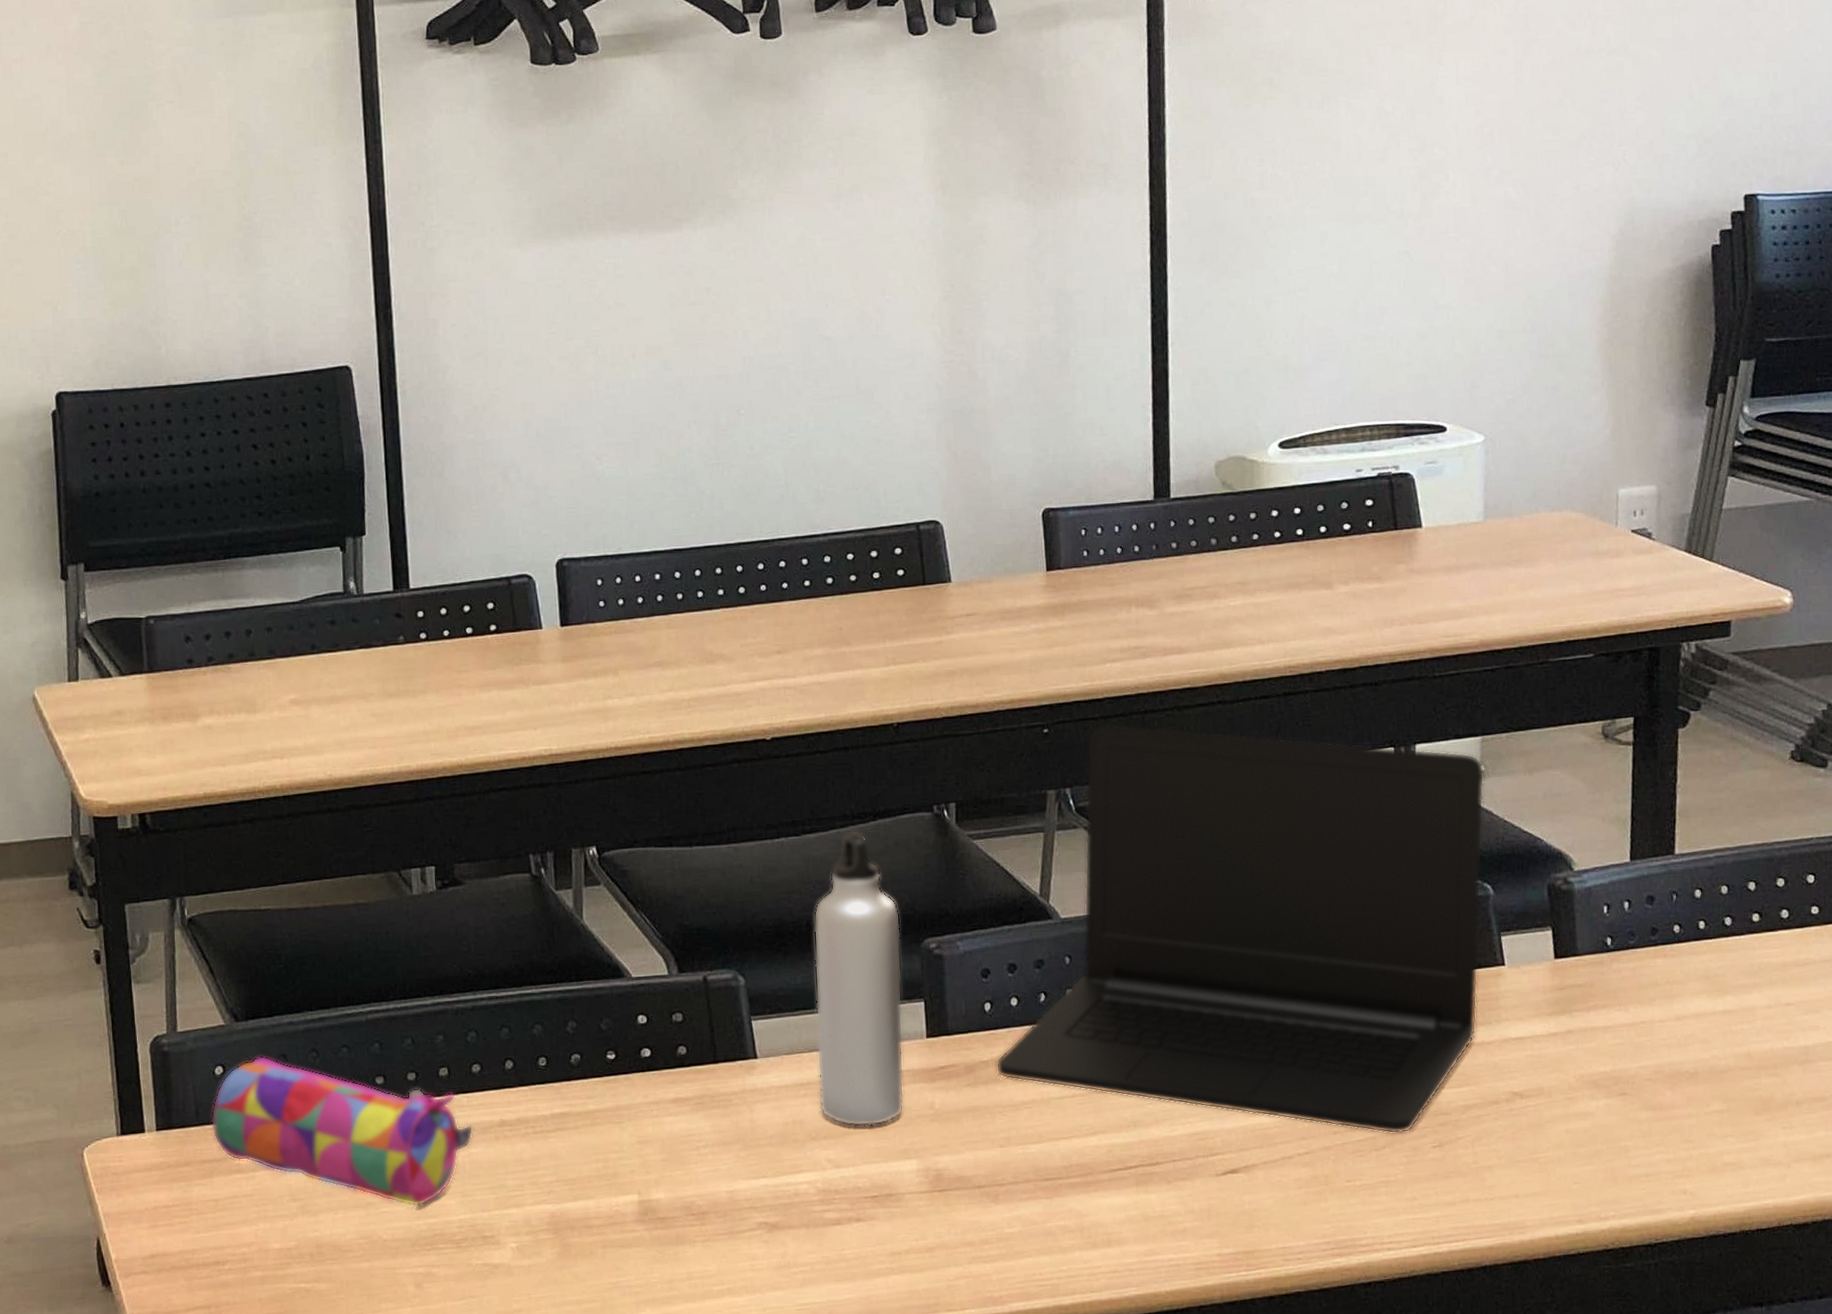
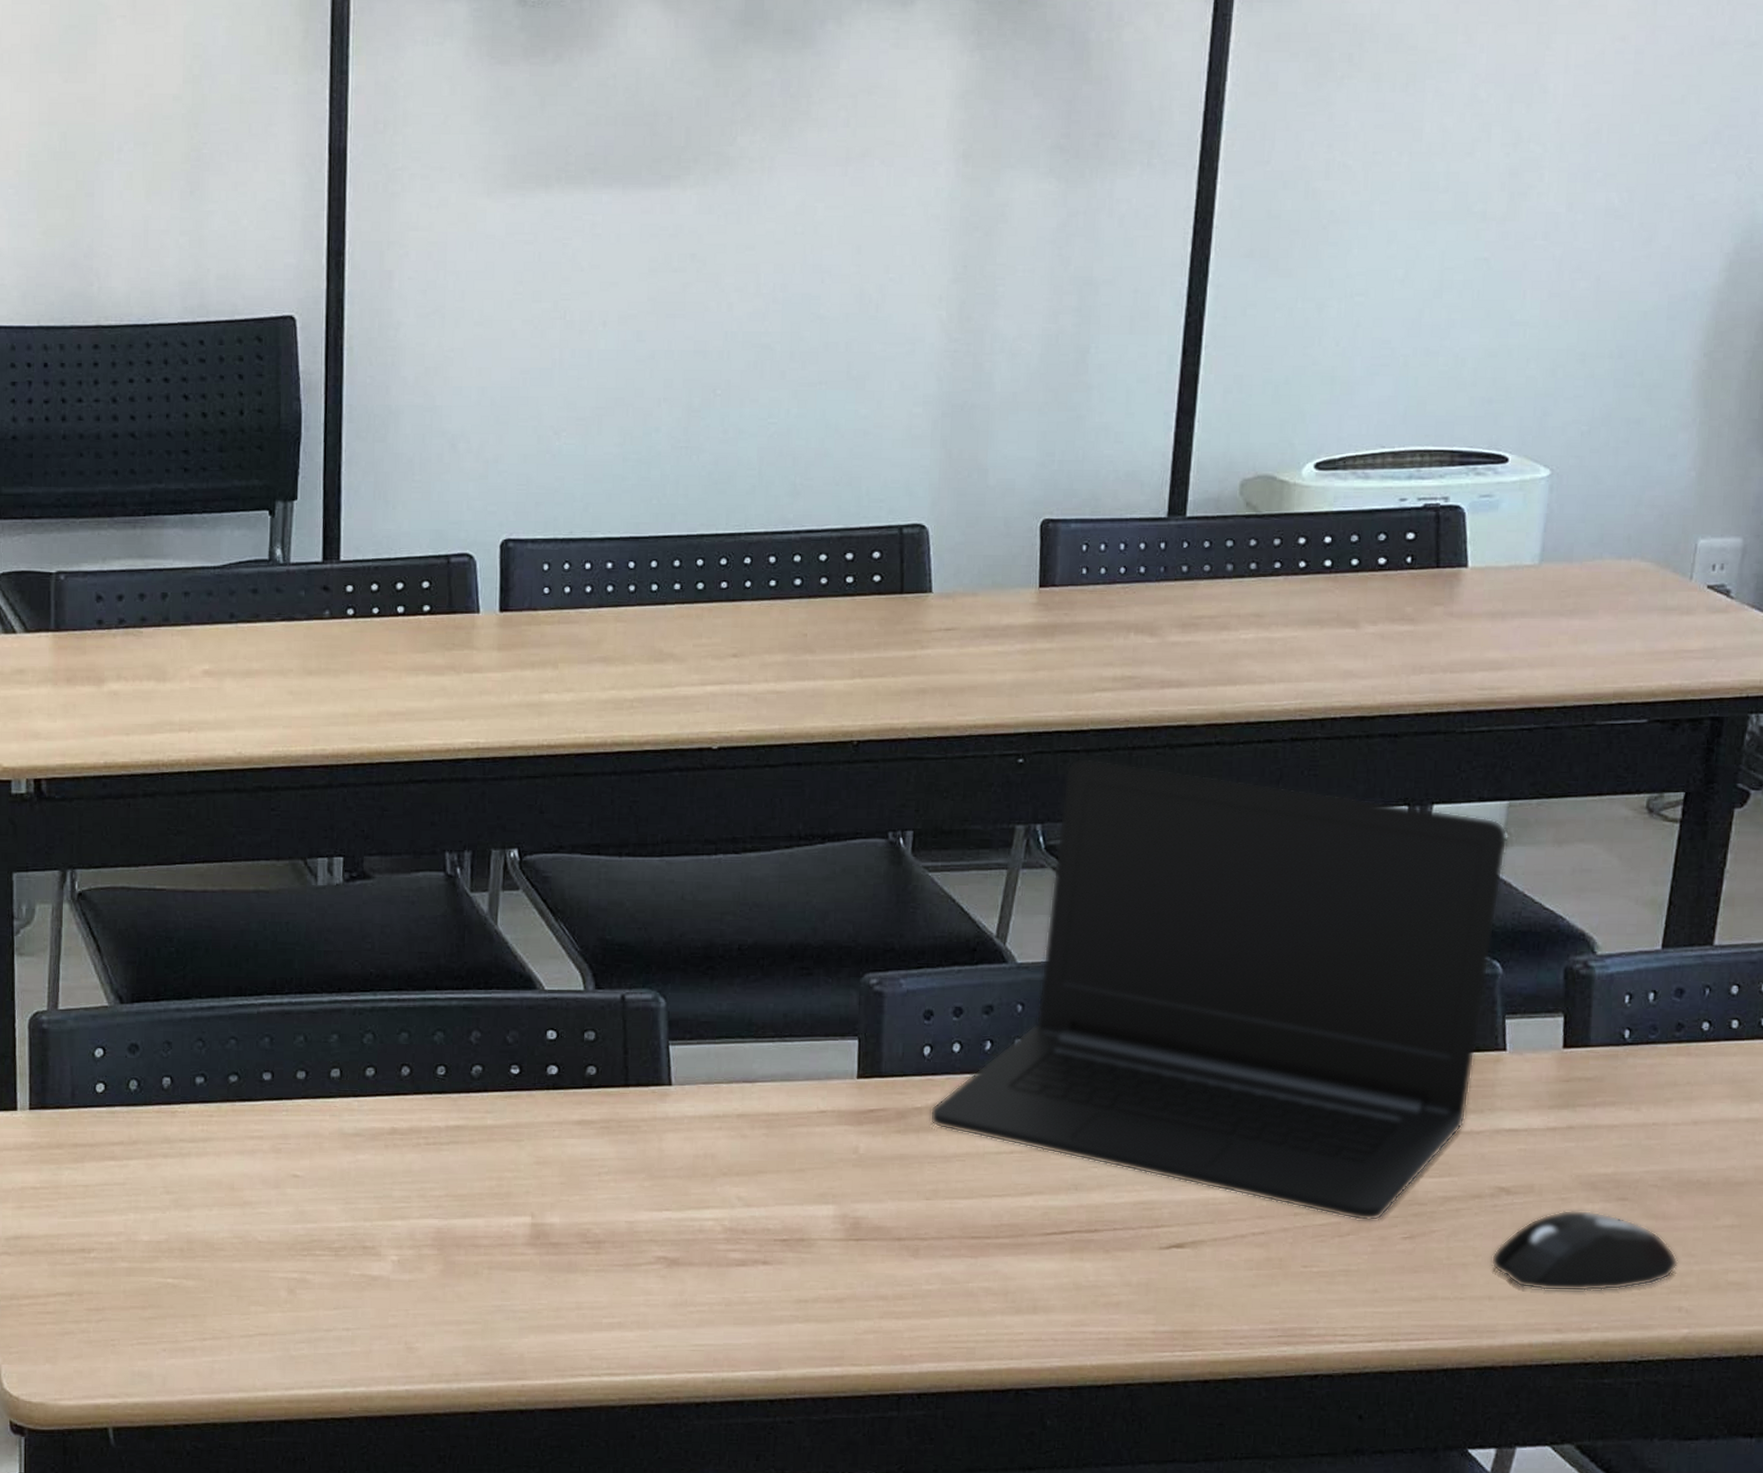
pencil case: present [210,1055,474,1207] -> none [86,1041,362,1211]
water bottle: present [813,829,905,1127] -> none [734,851,841,1167]
mouse: none [1513,1107,1679,1186] -> present [1491,1210,1679,1292]

